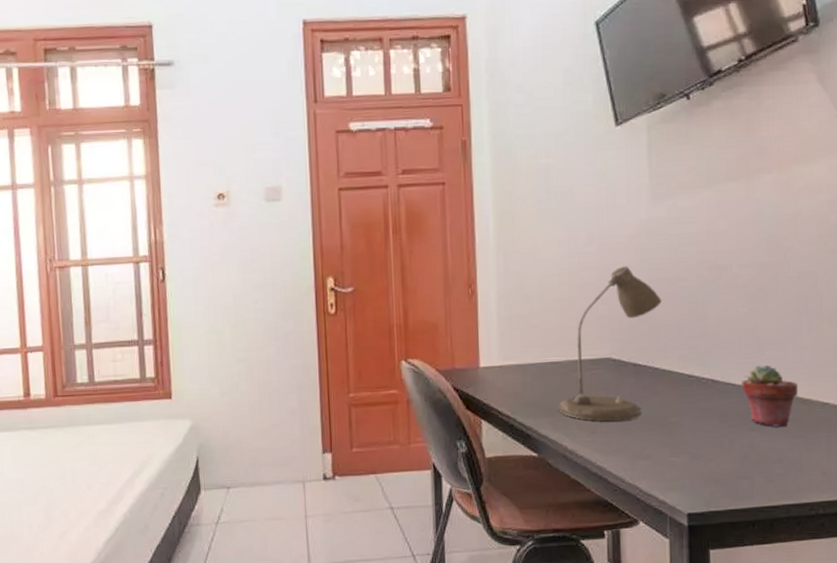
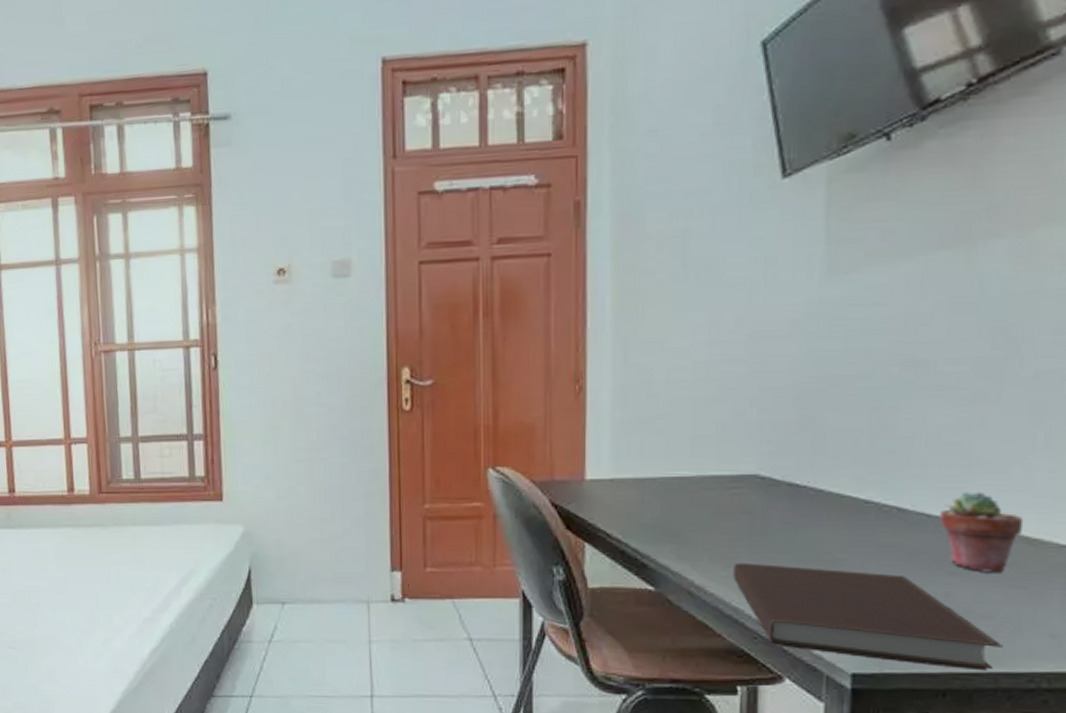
desk lamp: present [558,266,662,422] -> none [684,359,833,554]
notebook: none [596,429,791,504] -> present [733,562,1003,671]

